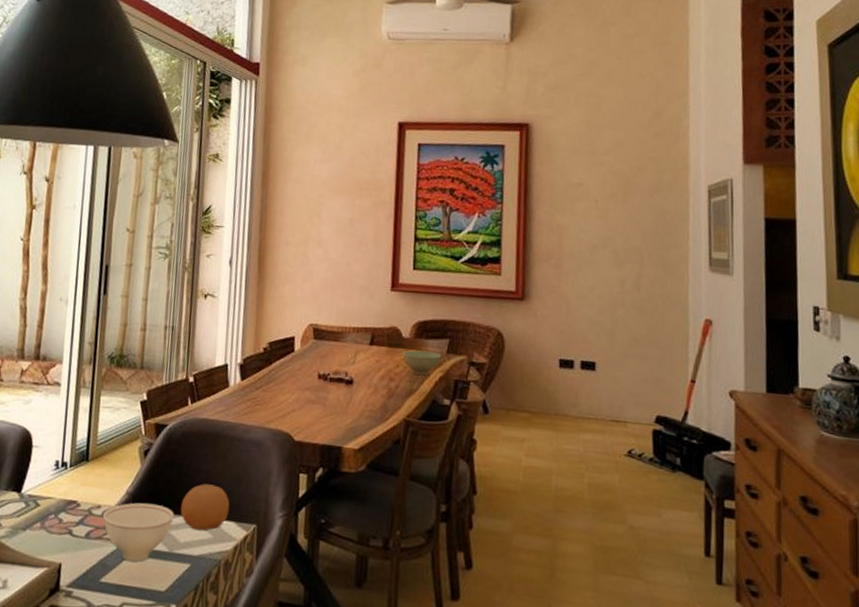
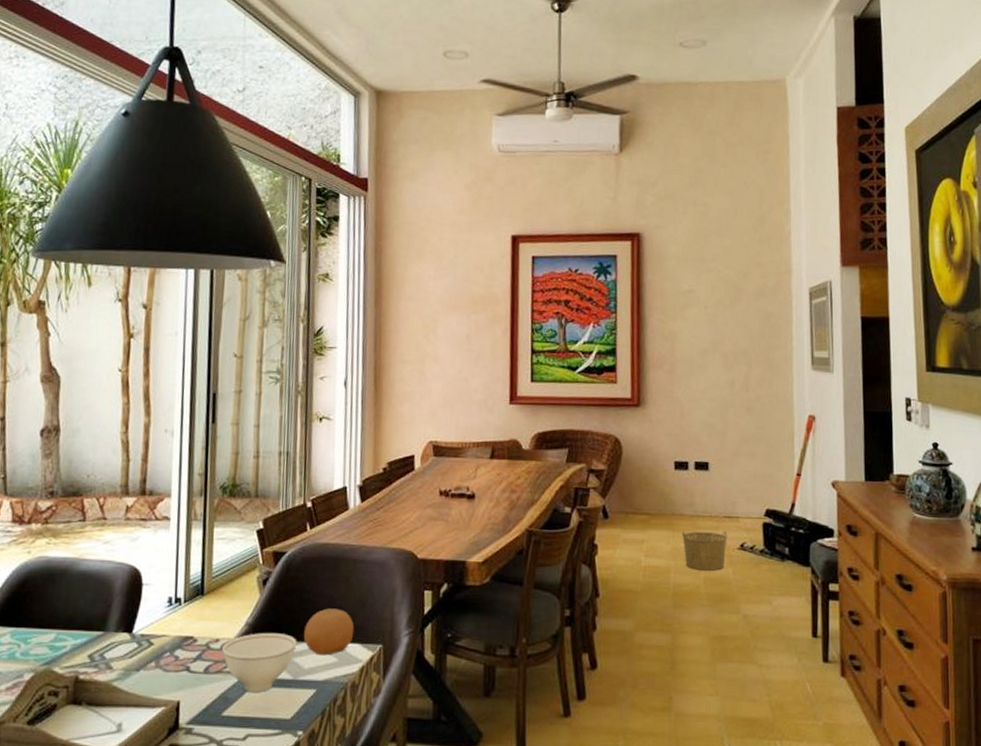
bowl: present [402,350,442,375] -> none [523,461,561,485]
basket: none [565,433,615,477] -> present [682,530,728,571]

